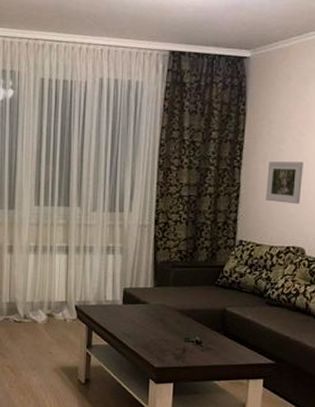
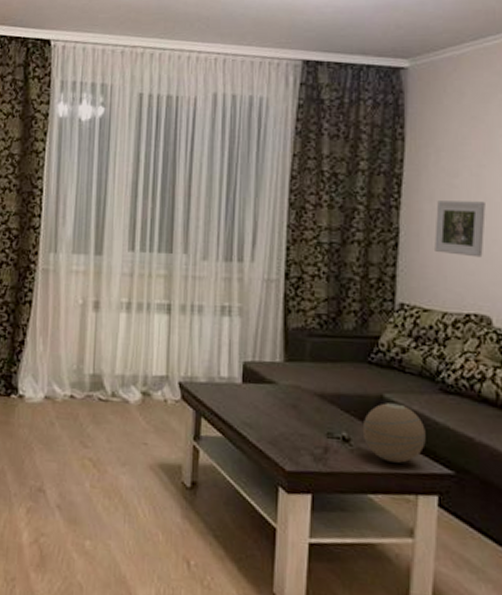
decorative orb: none [210,314,256,357] -> present [362,403,426,463]

